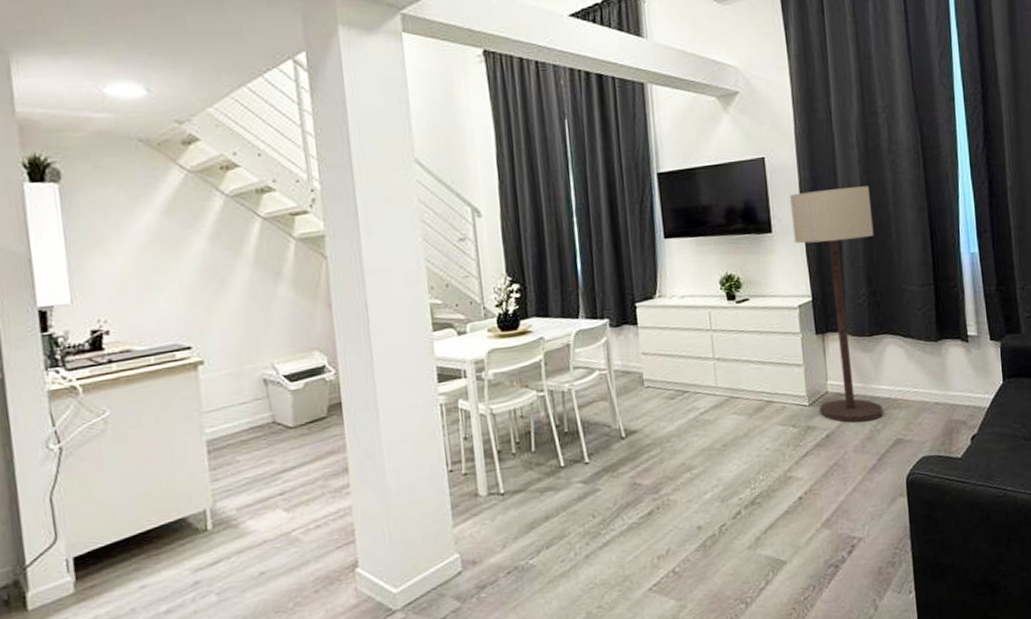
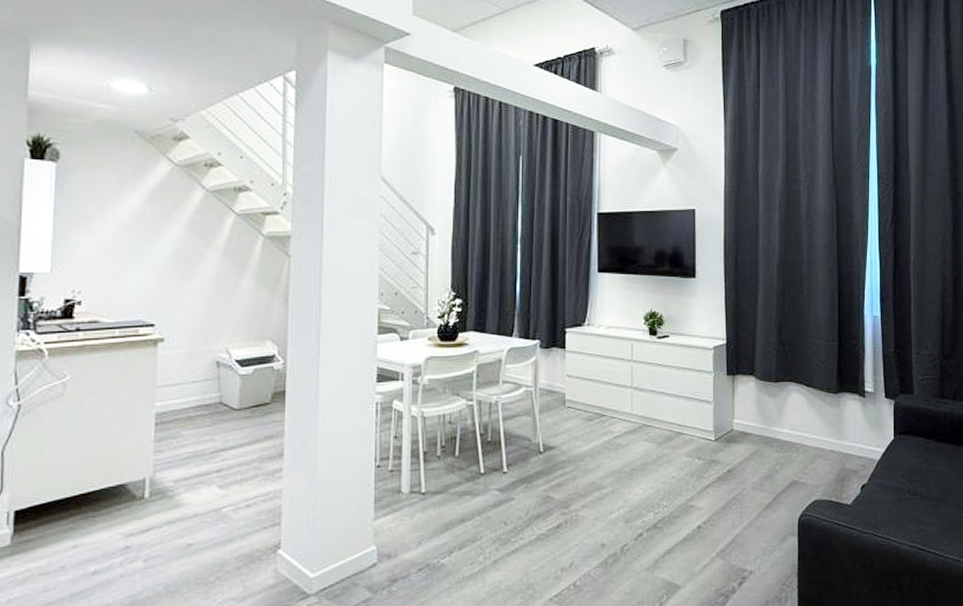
floor lamp: present [790,186,884,423] -> none [715,244,788,462]

